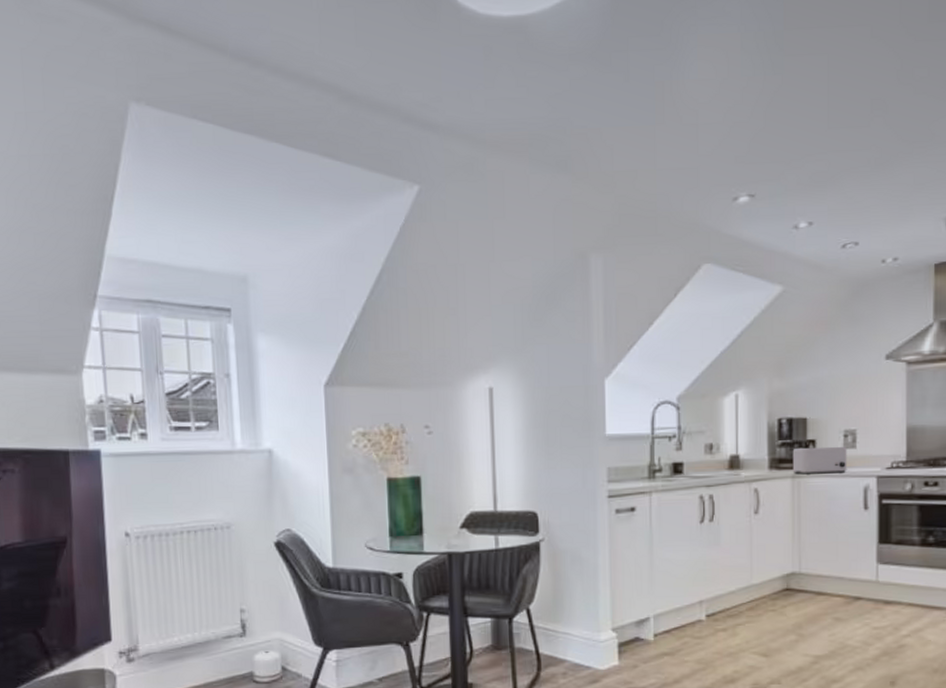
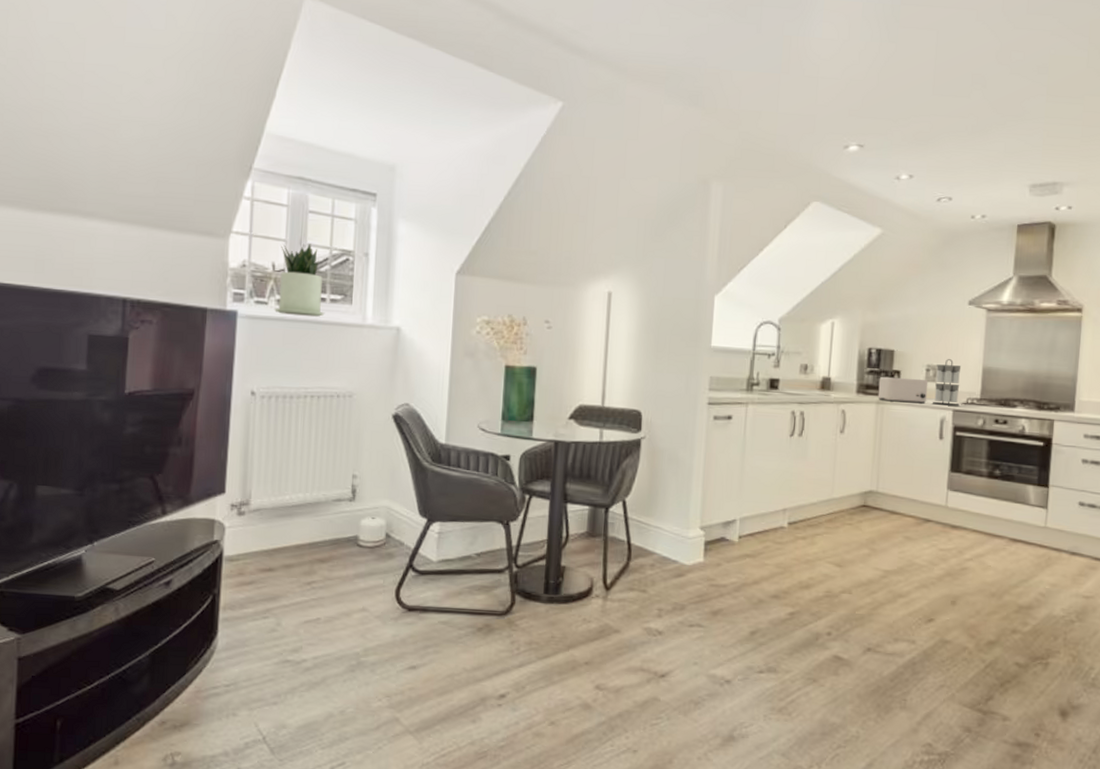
planter: none [137,370,192,448] -> present [273,244,325,317]
spice rack: none [853,420,884,473] -> present [931,358,962,407]

